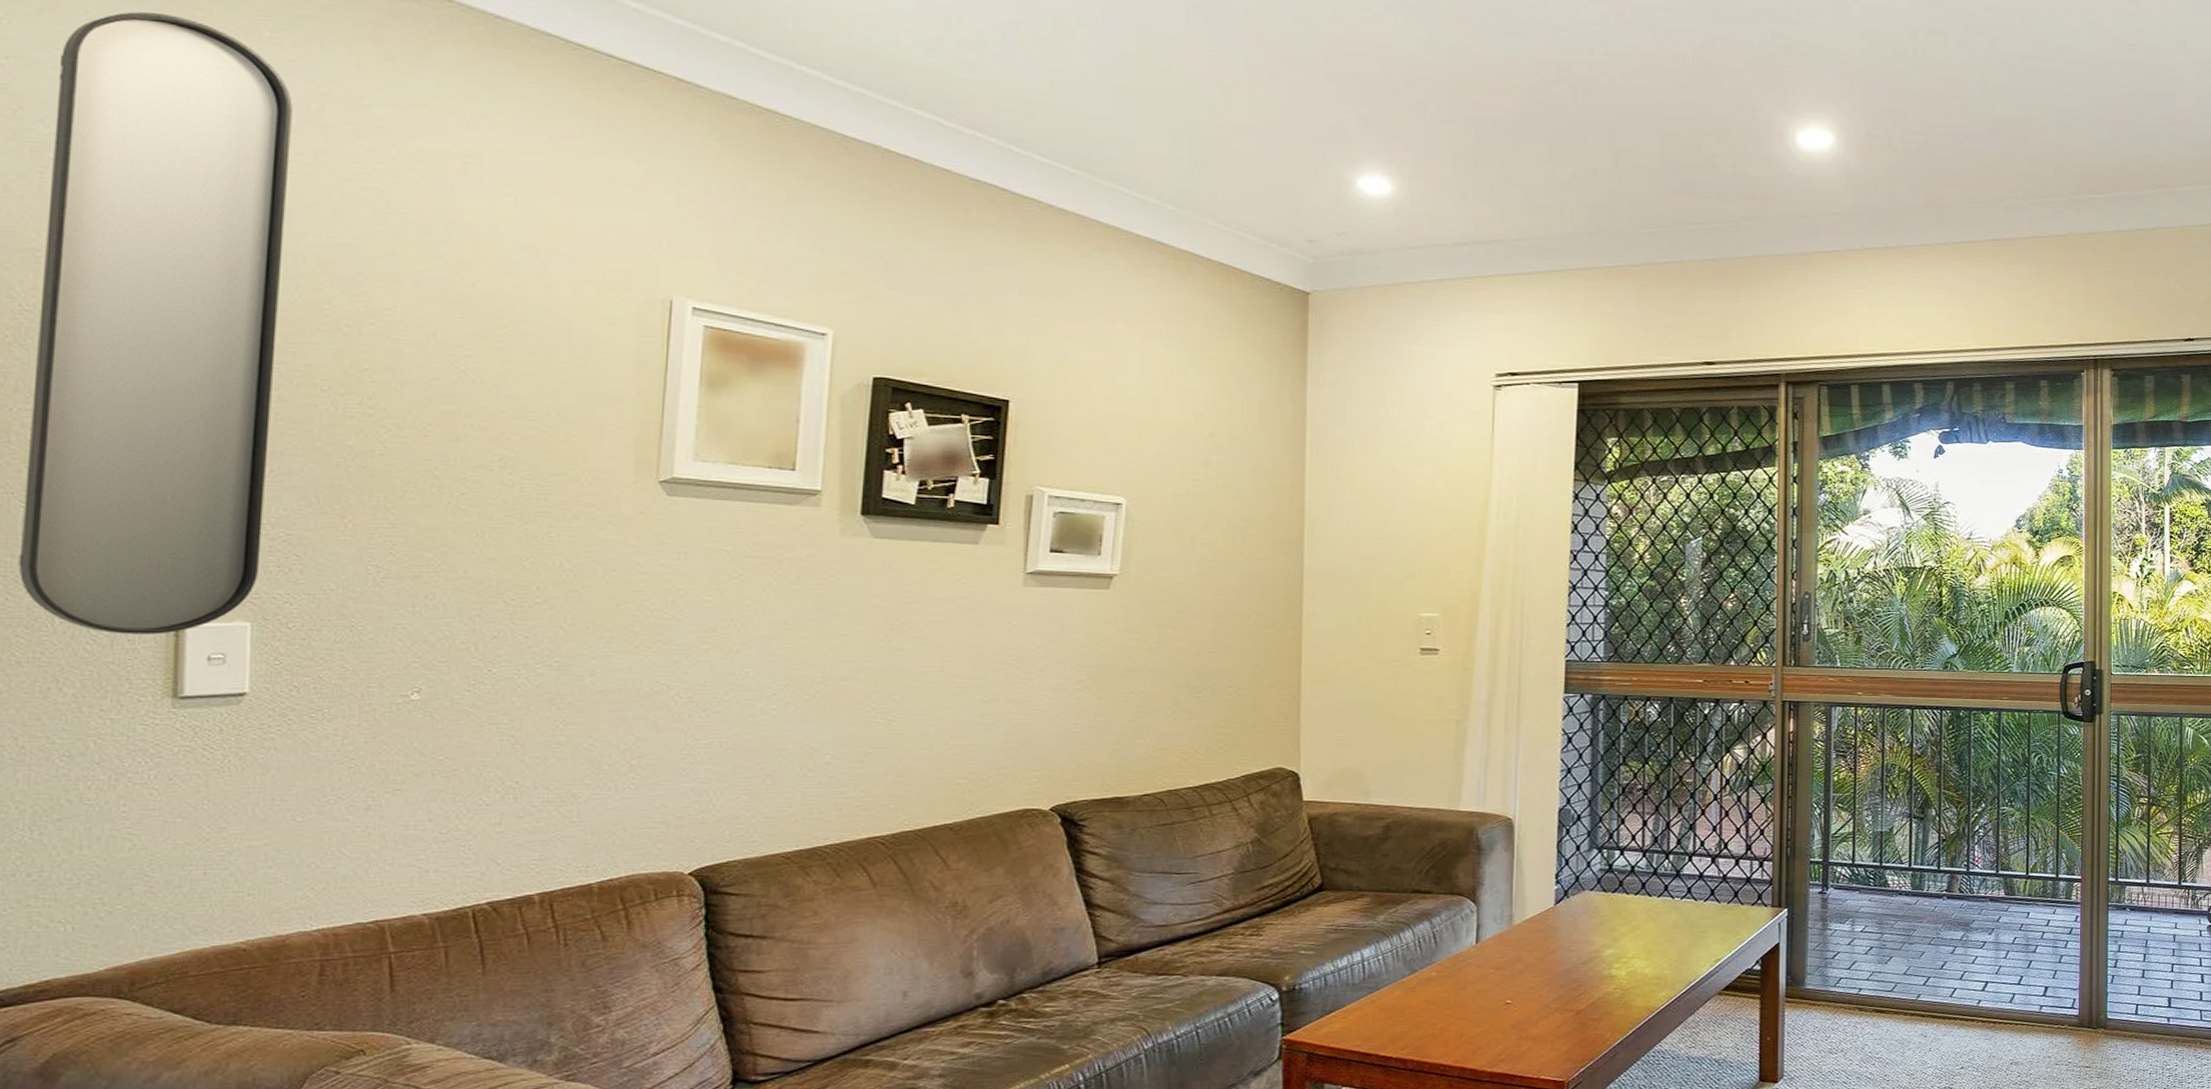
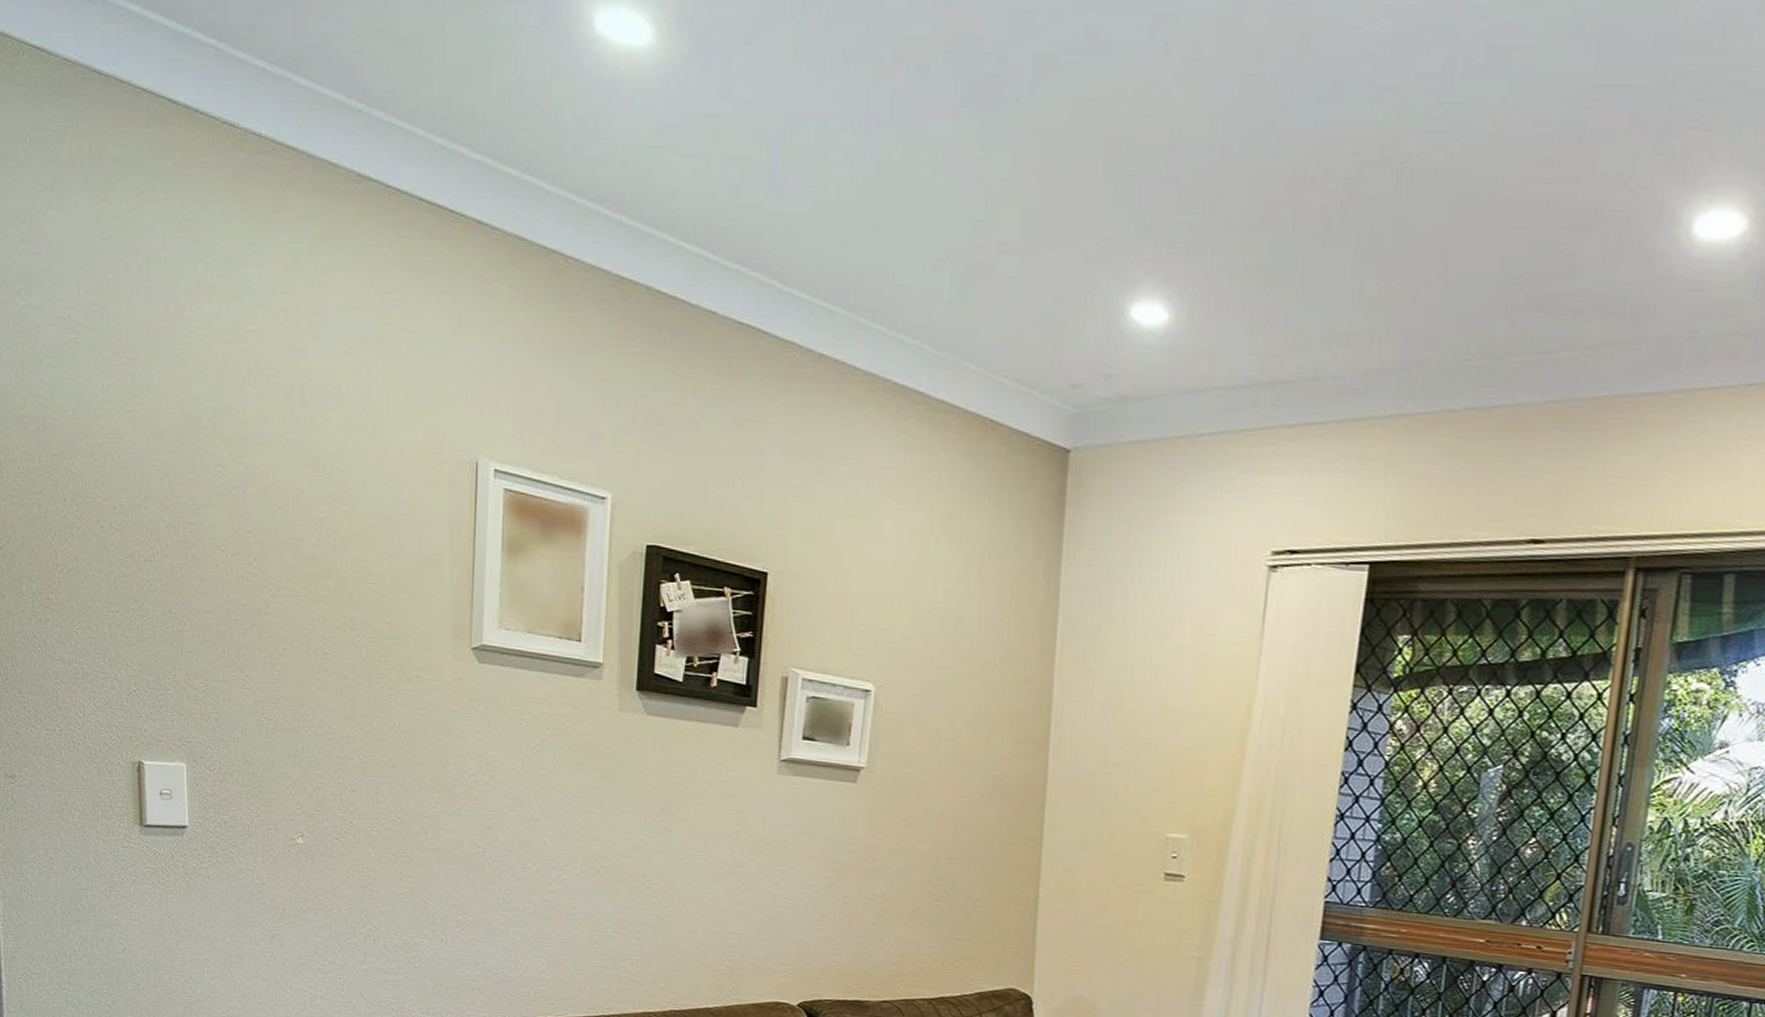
home mirror: present [18,11,293,635] -> none [25,181,189,769]

